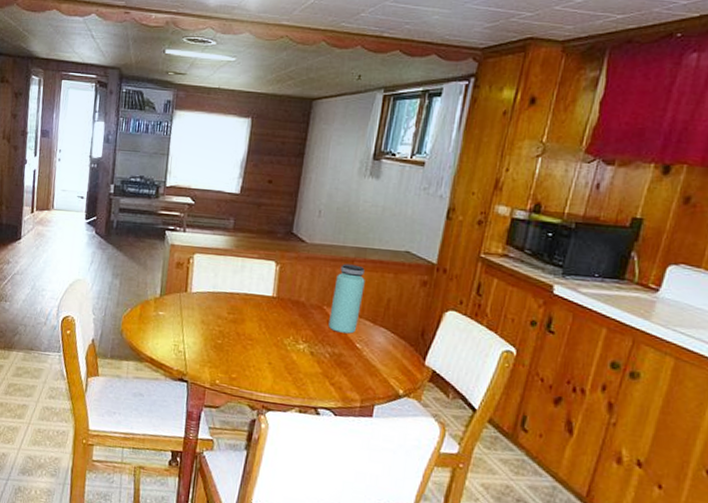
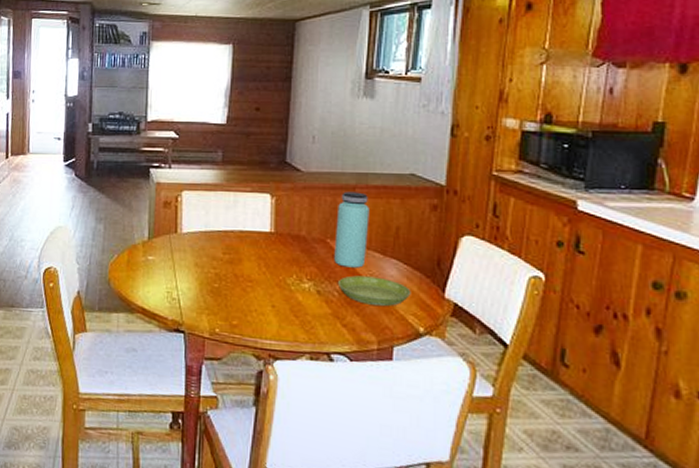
saucer: none [329,340,396,370] -> present [337,275,411,307]

